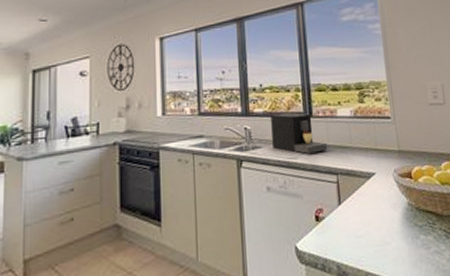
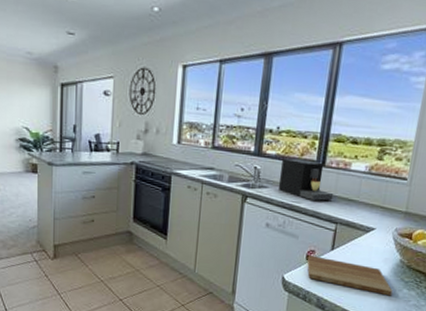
cutting board: none [316,214,411,247] -> present [307,255,393,296]

